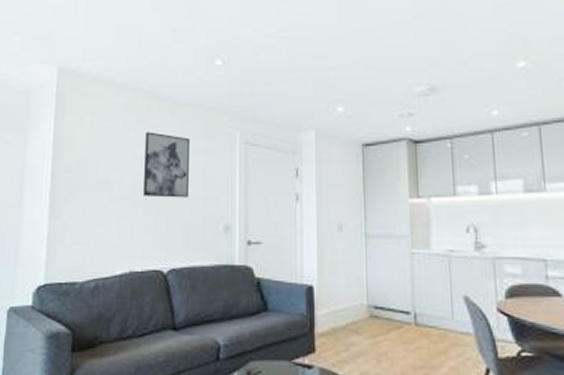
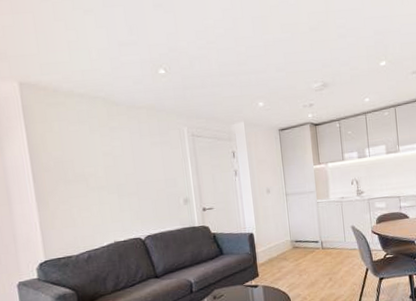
wall art: present [144,132,189,198] -> none [109,132,153,184]

